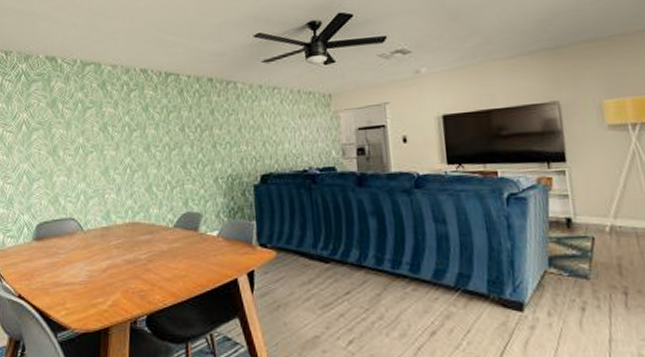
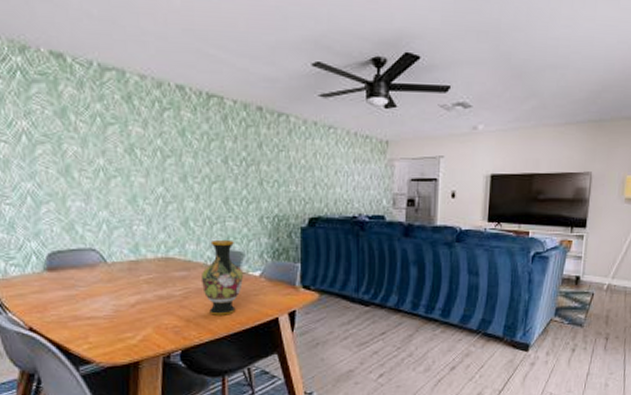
vase: none [164,201,202,278] -> present [202,239,243,315]

